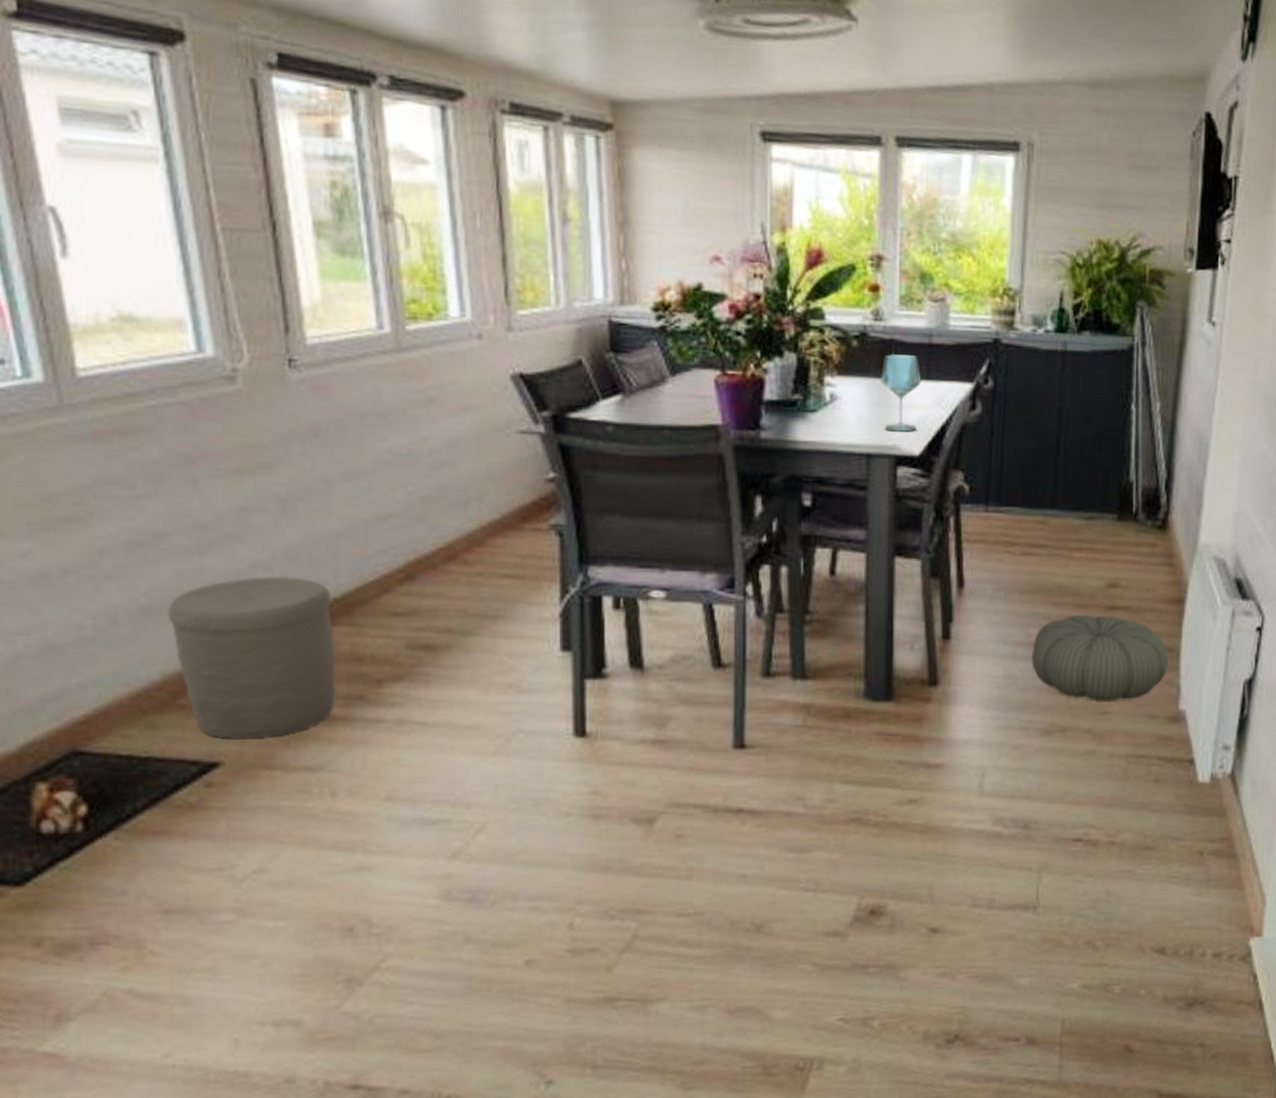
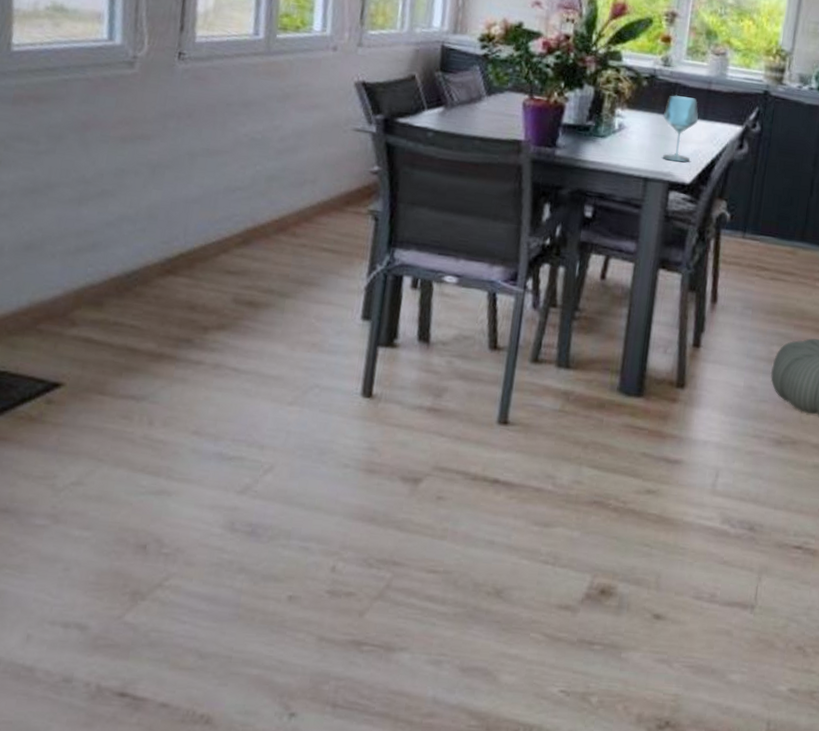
basket: present [168,576,337,739] -> none [43,228,180,366]

